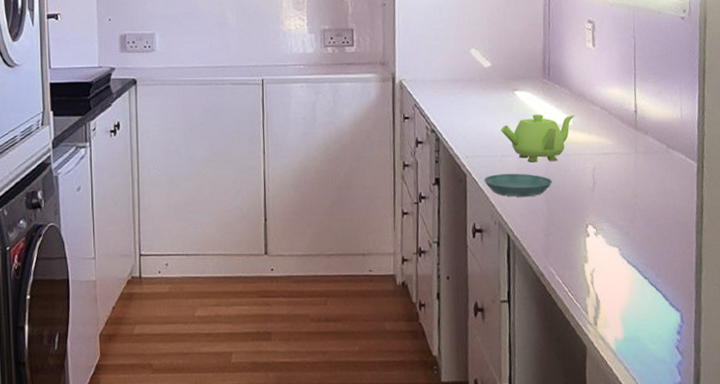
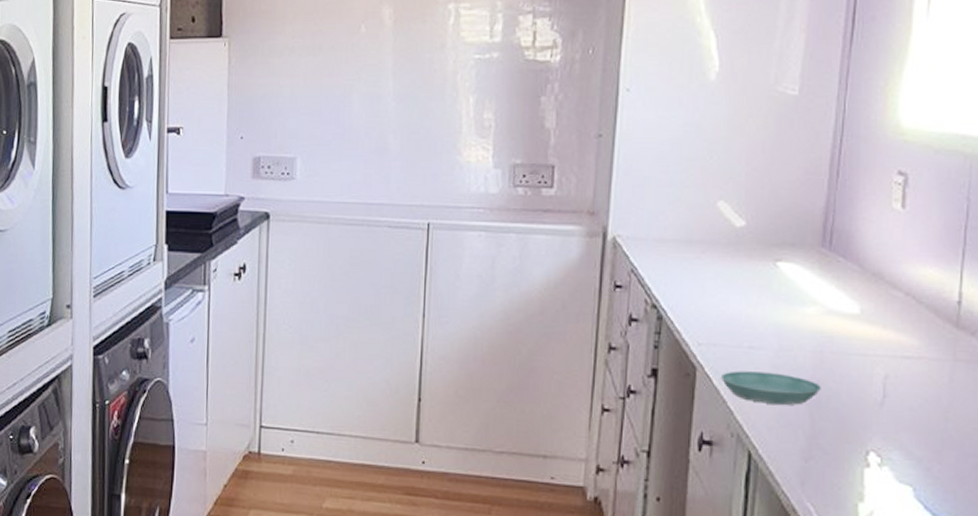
teapot: present [501,113,575,163] -> none [752,294,864,362]

